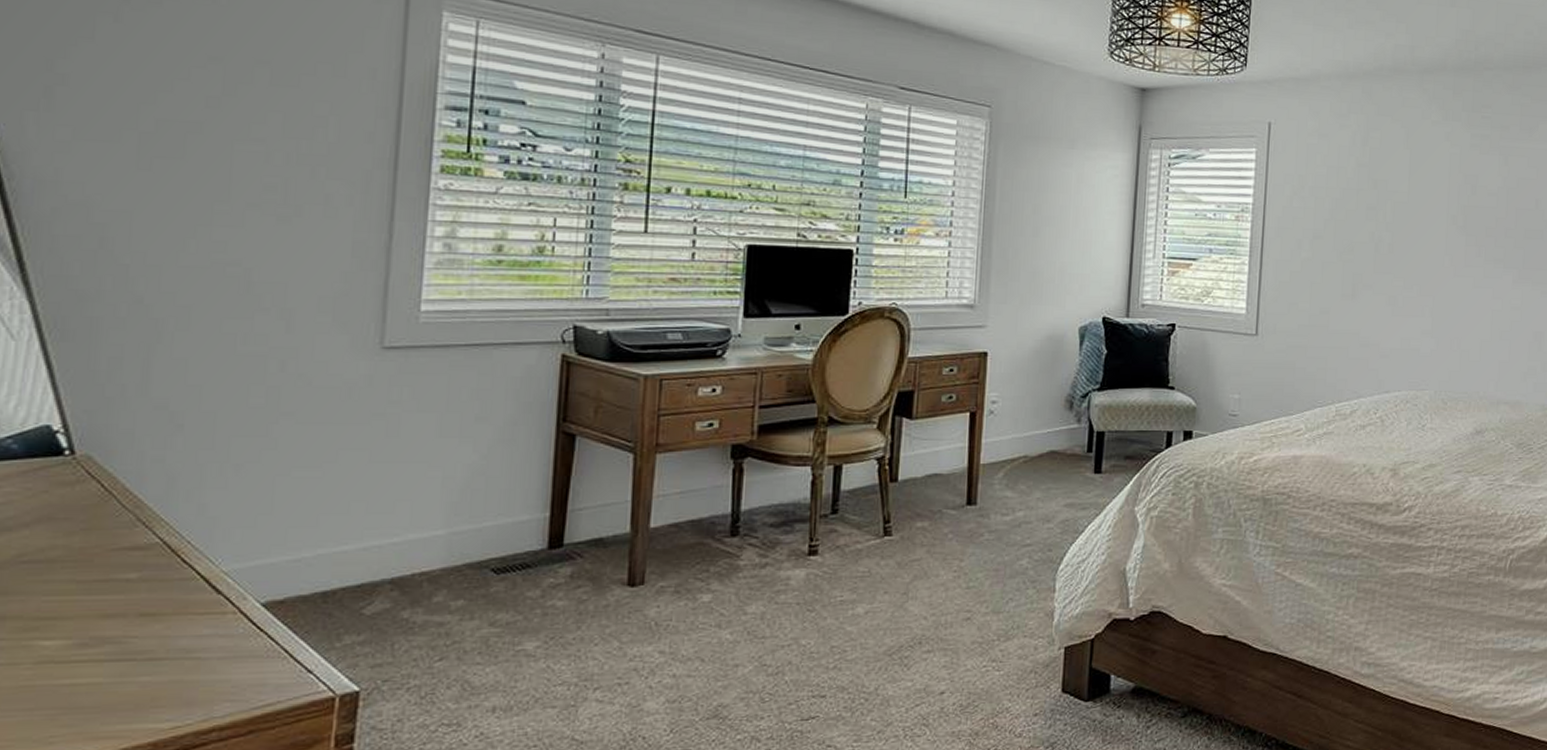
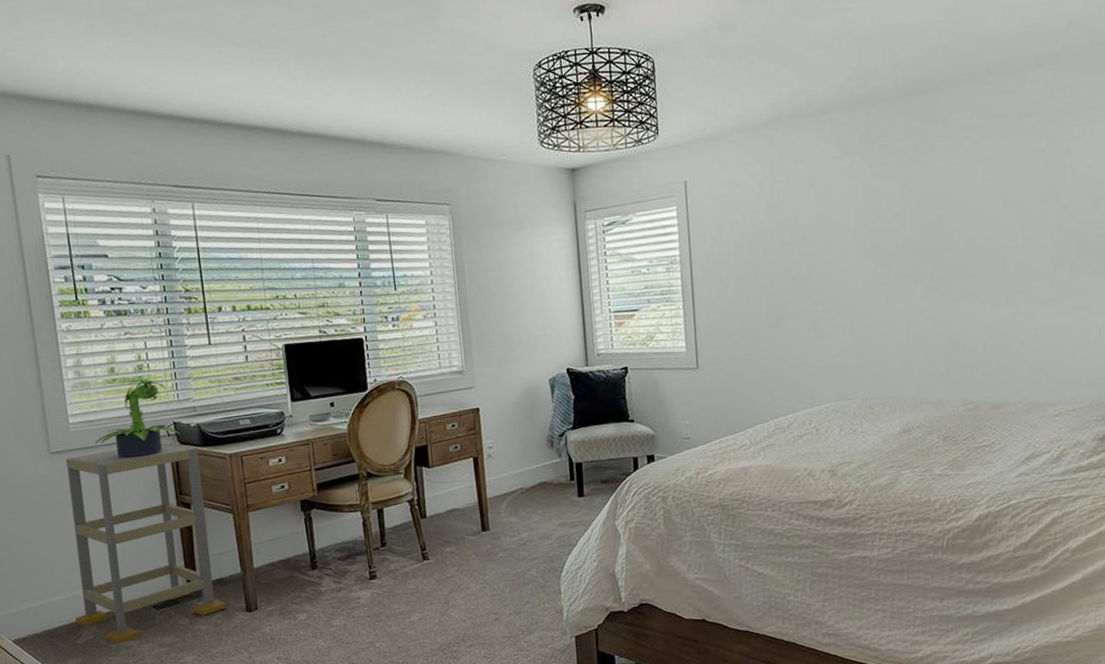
shelving unit: none [368,351,602,619] -> present [66,442,227,645]
potted plant: none [454,265,581,367] -> present [95,379,181,459]

